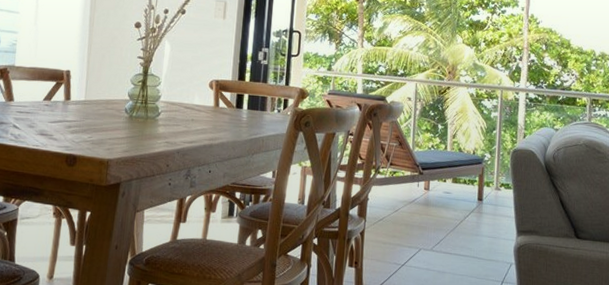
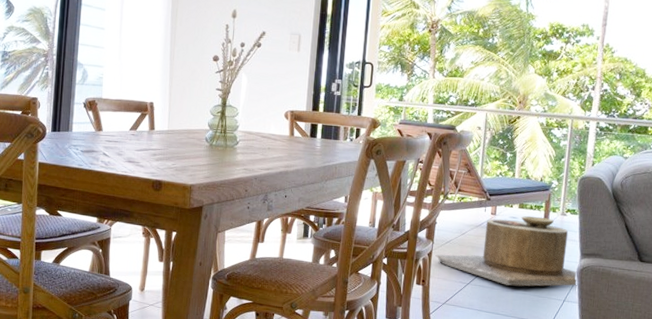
side table: none [368,190,516,267] -> present [435,215,578,287]

